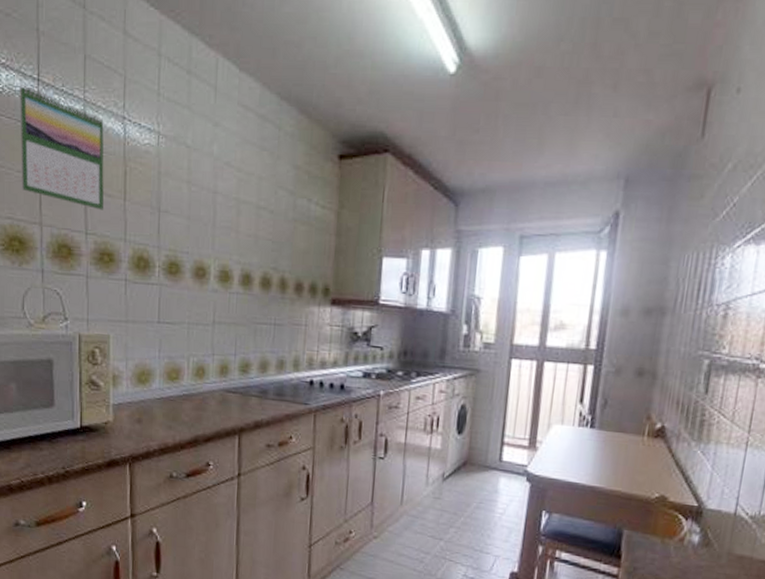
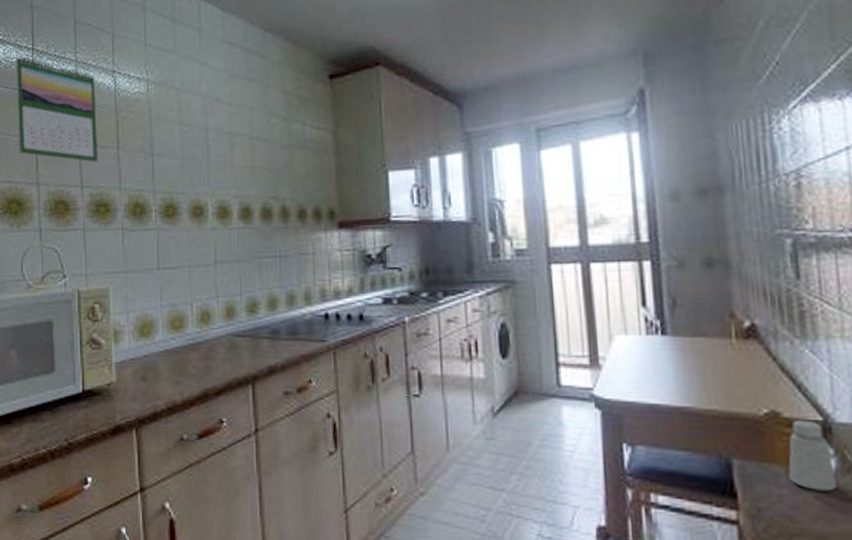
saltshaker: none [662,504,697,559] -> present [788,420,836,491]

